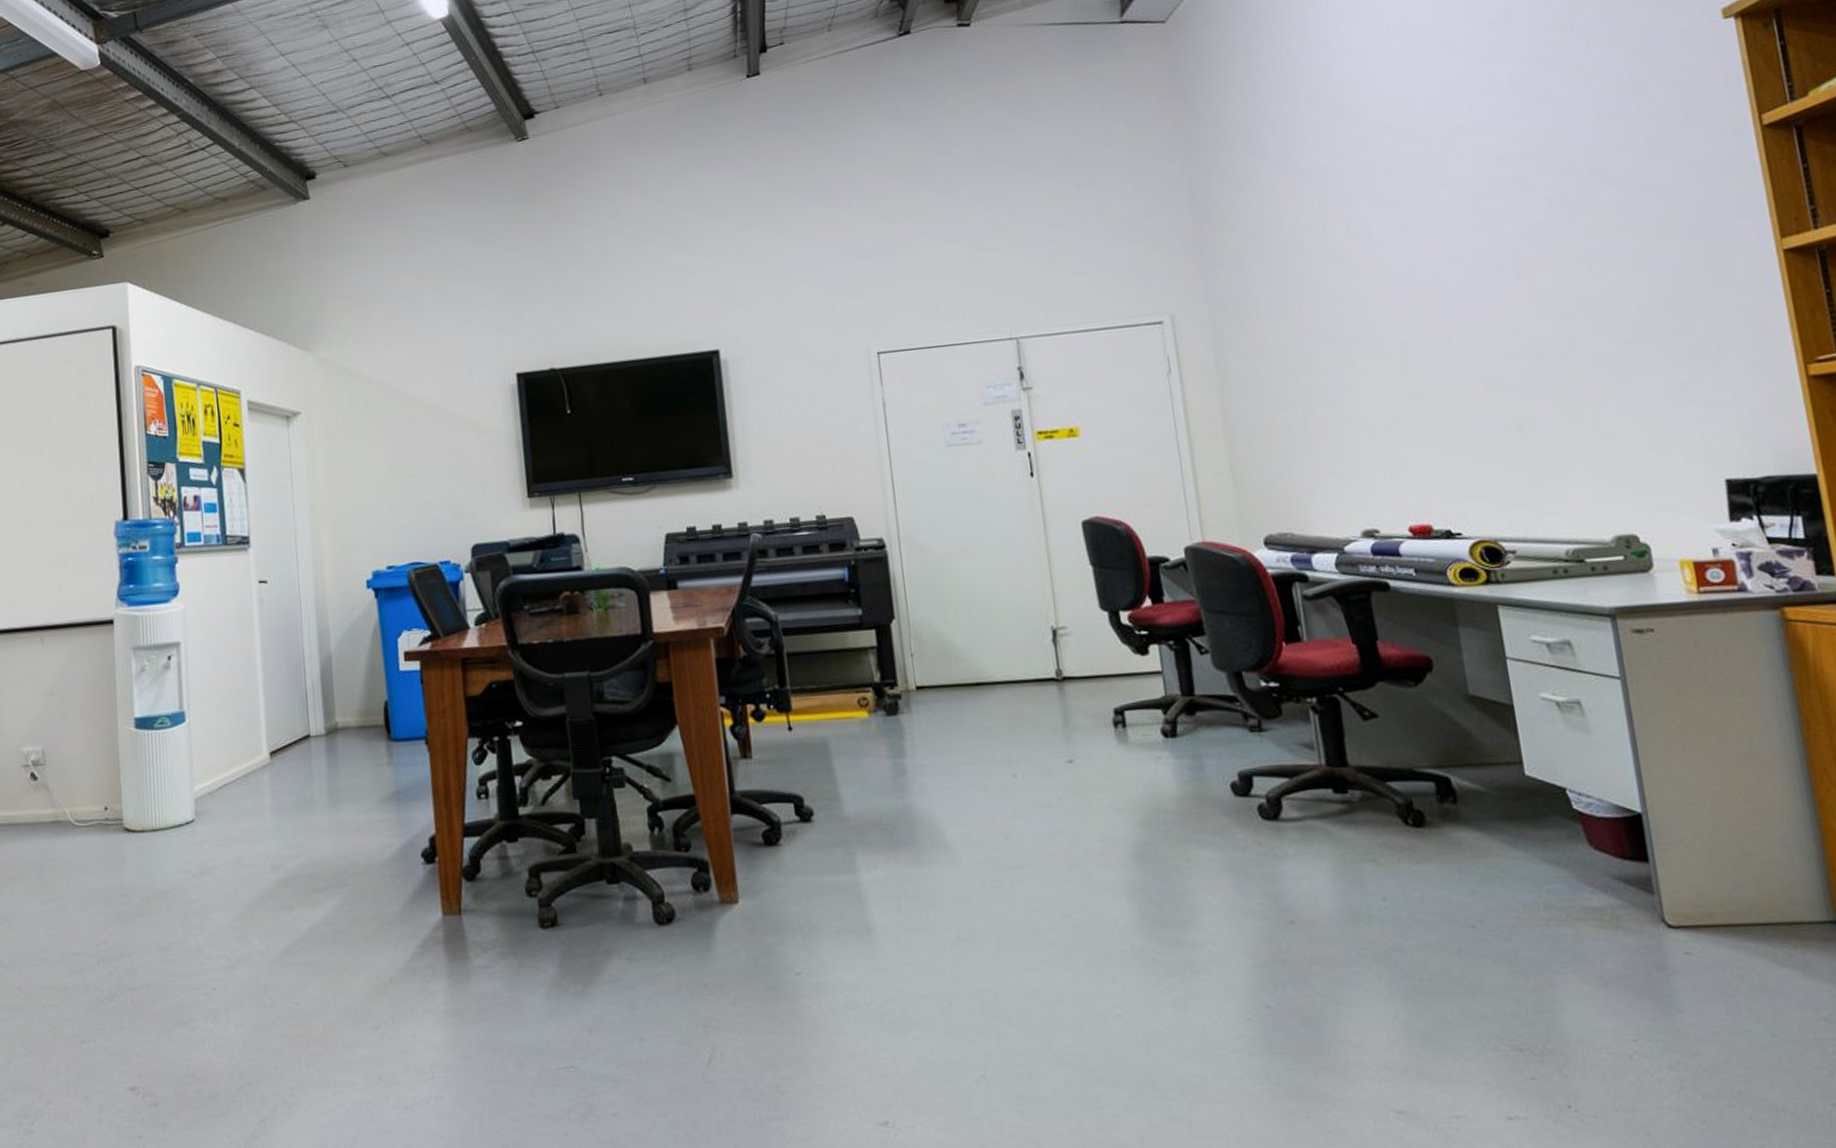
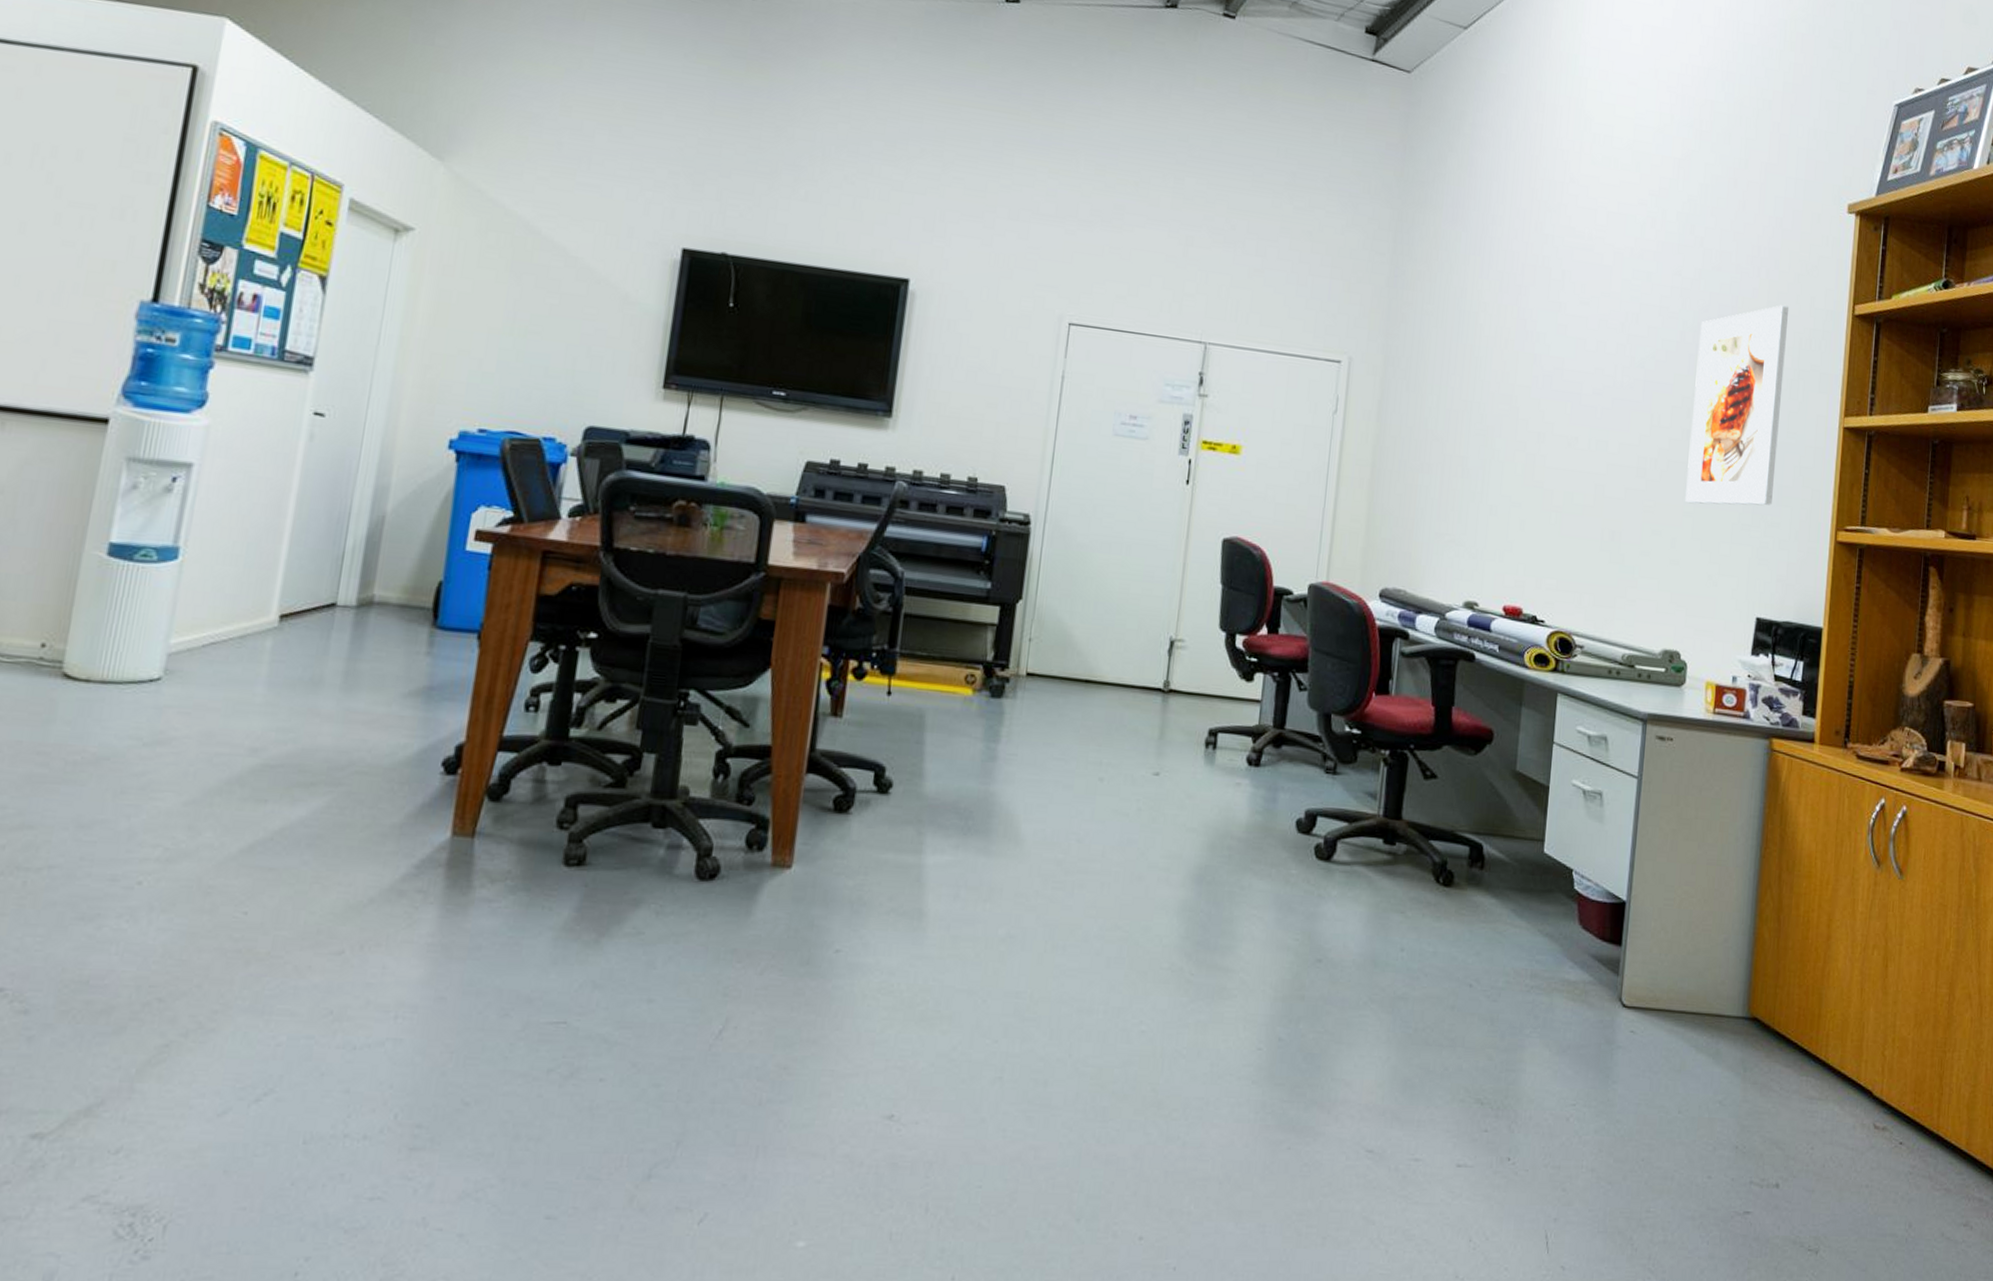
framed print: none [1568,137,1712,375] -> present [1685,305,1789,506]

